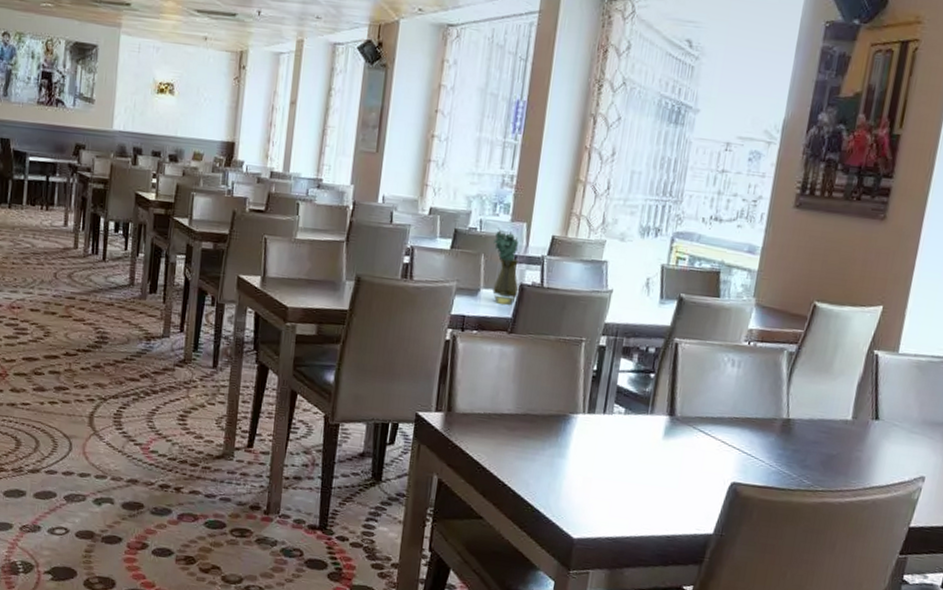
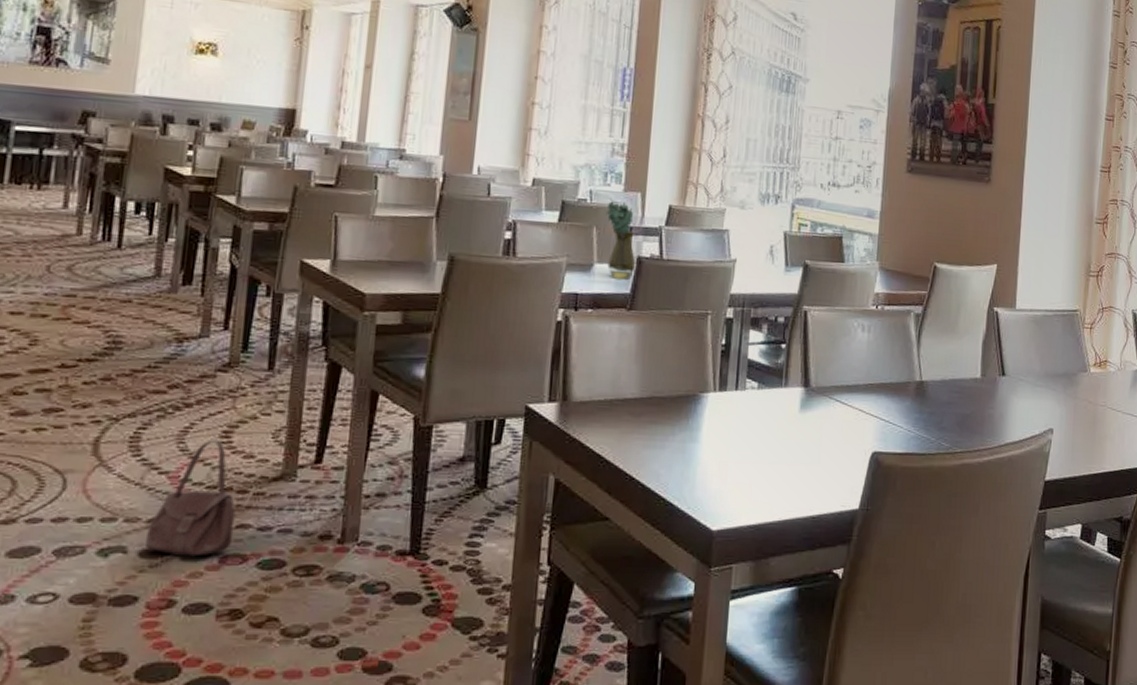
handbag: none [125,421,190,513] -> present [144,440,236,557]

